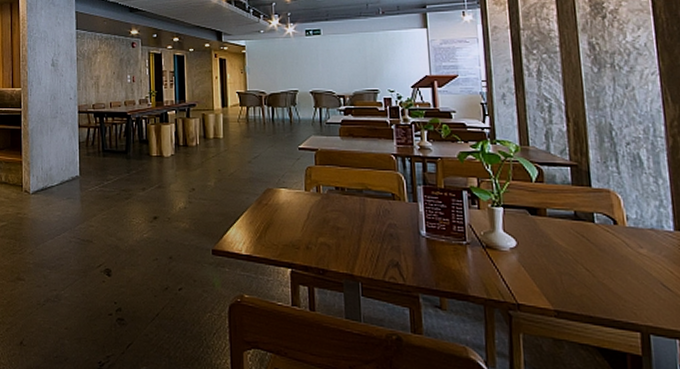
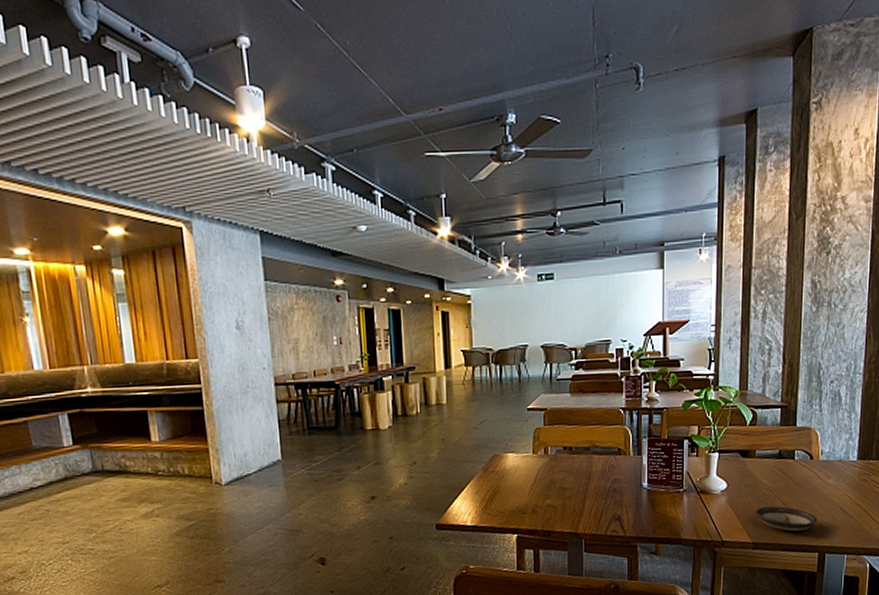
saucer: none [554,272,634,305] -> present [755,506,818,532]

